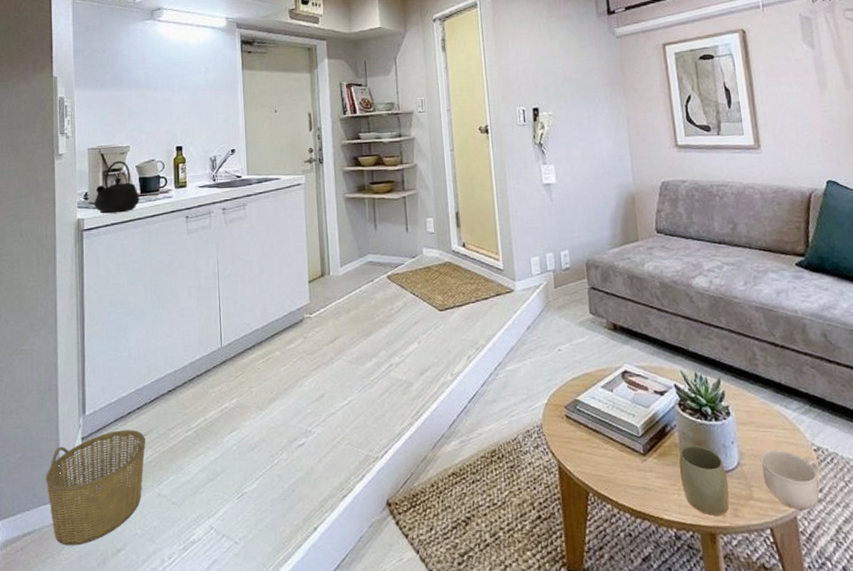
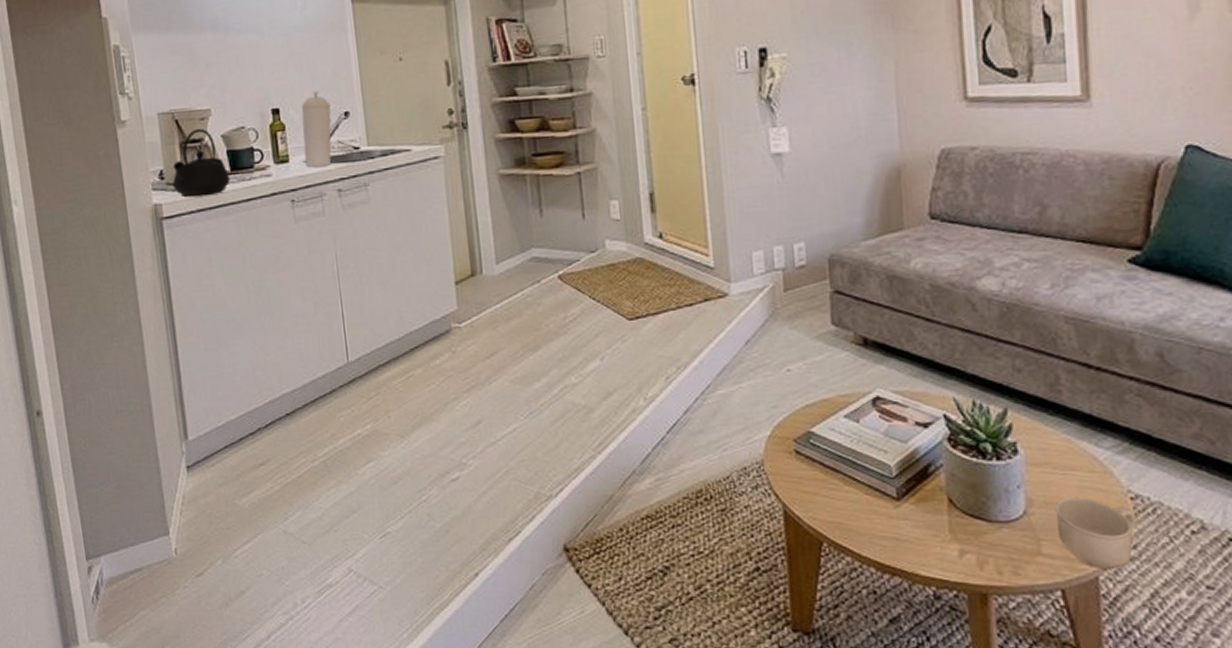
basket: present [45,429,147,546] -> none [148,458,265,586]
canister: none [198,134,222,192] -> present [301,91,332,168]
mug: present [679,445,730,516] -> none [943,488,1010,573]

